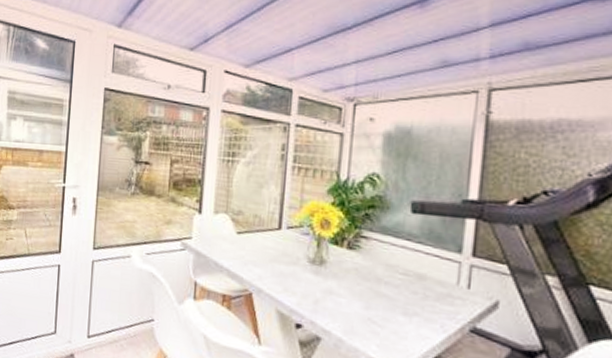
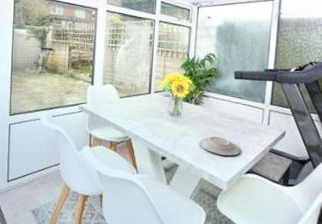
plate: none [353,299,421,333] -> present [199,136,241,156]

